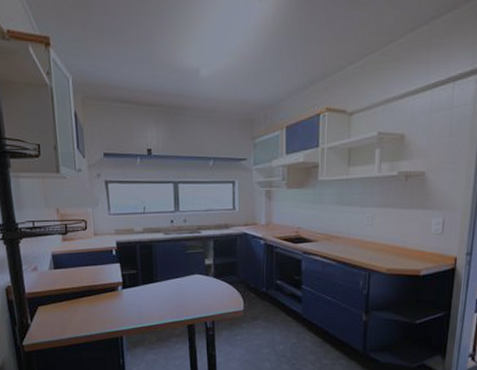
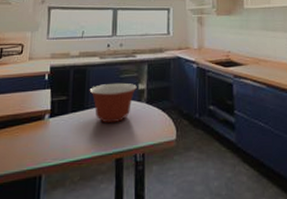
mixing bowl: none [157,258,204,295] -> present [89,82,137,124]

